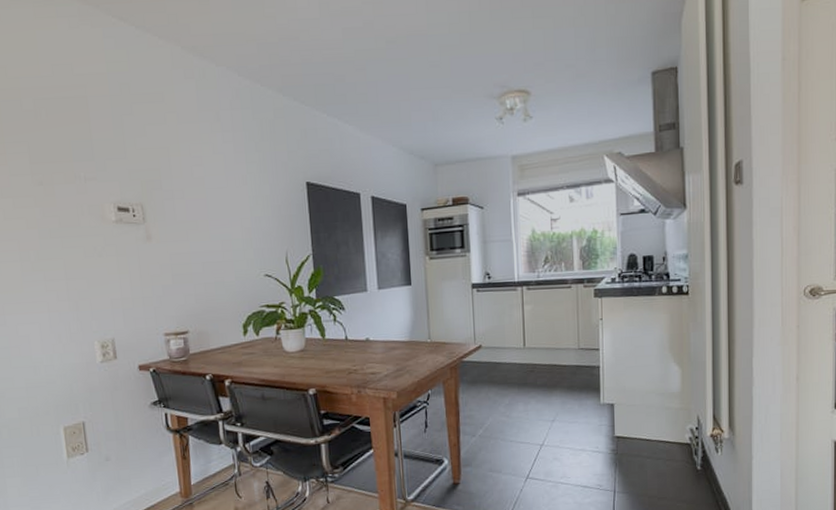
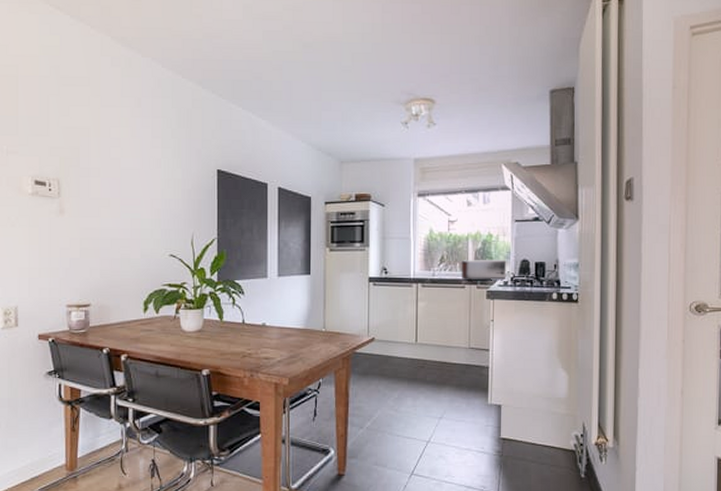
toaster: none [566,255,614,280] -> present [461,259,507,281]

